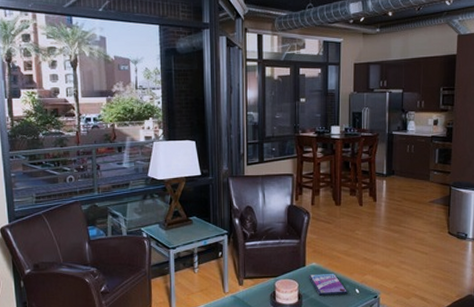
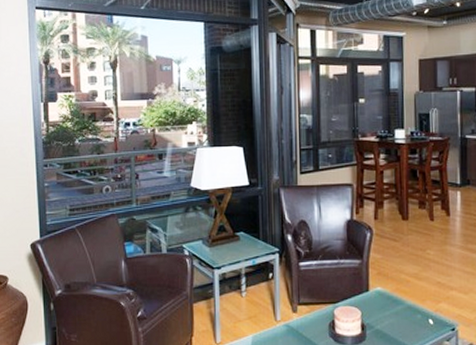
video game case: present [308,273,347,296] -> none [372,299,419,327]

